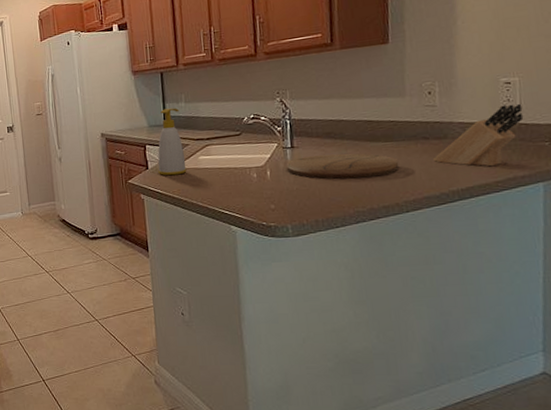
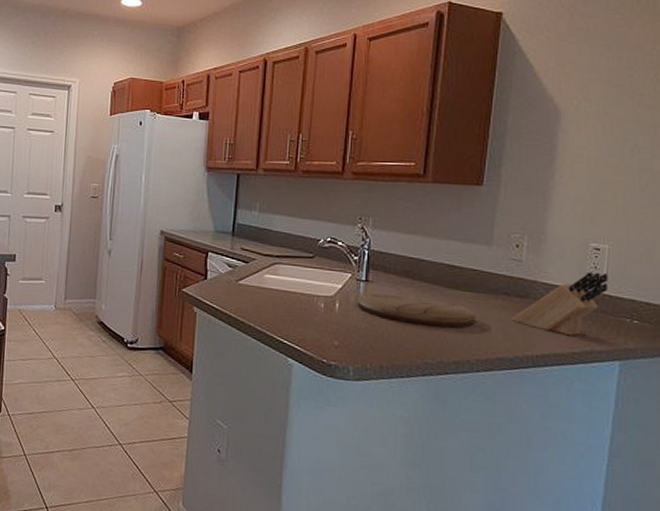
soap bottle: present [157,107,187,176] -> none [217,215,251,292]

